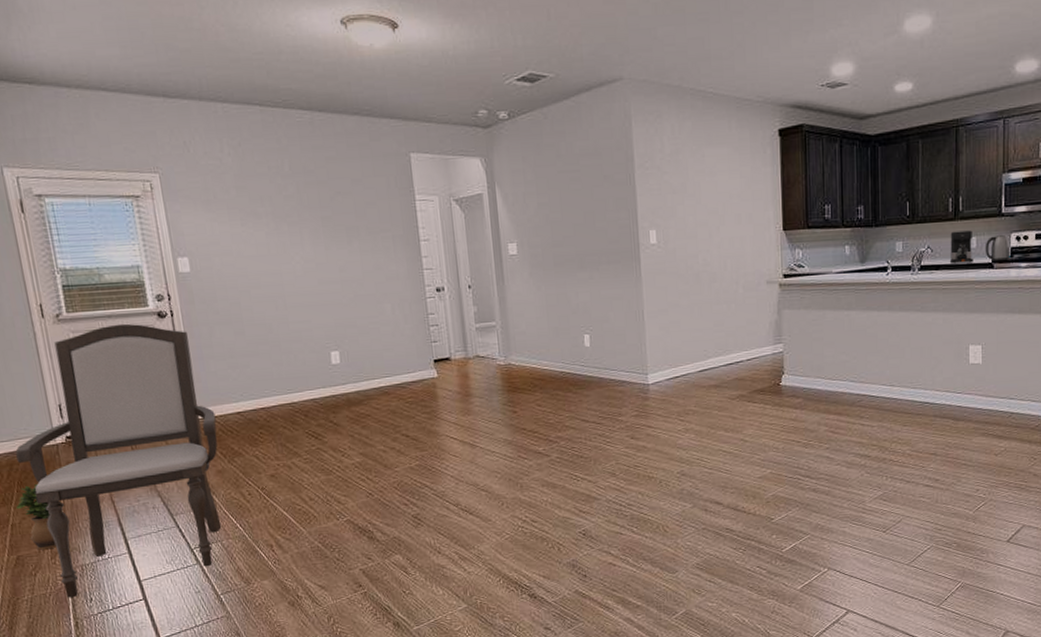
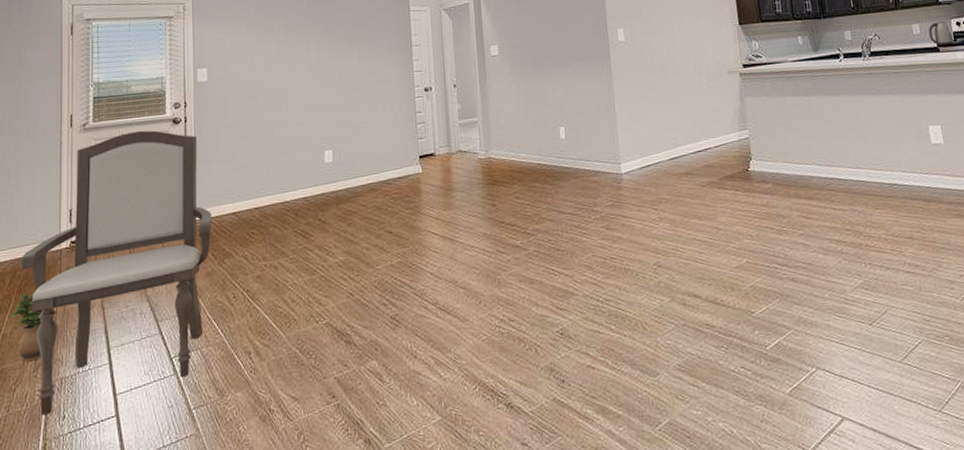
coffee maker: present [950,230,974,264] -> none [894,18,920,49]

